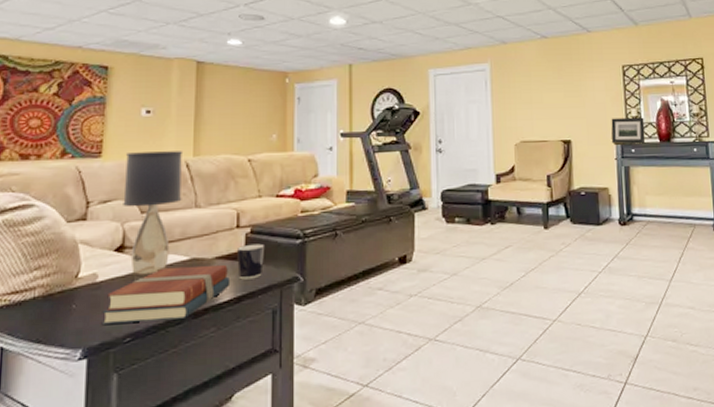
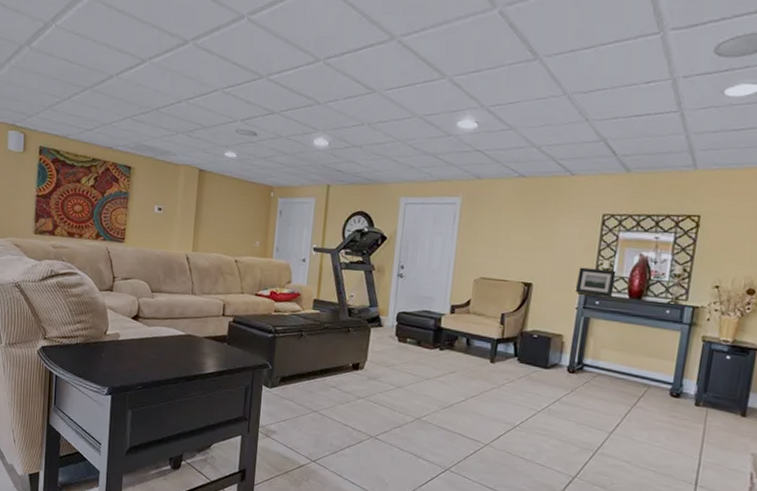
books: present [101,264,231,324] -> none [121,338,215,381]
table lamp: present [123,151,184,282] -> none [139,241,185,345]
mug: present [237,243,265,280] -> none [221,331,244,360]

